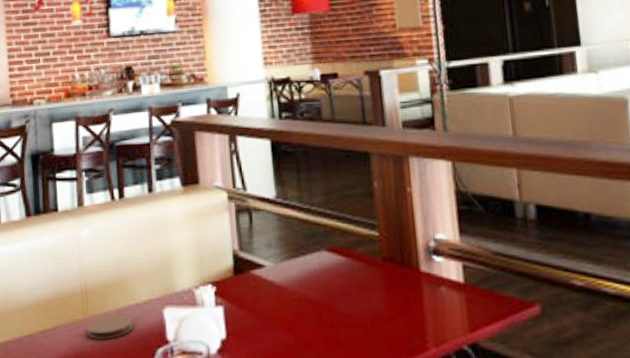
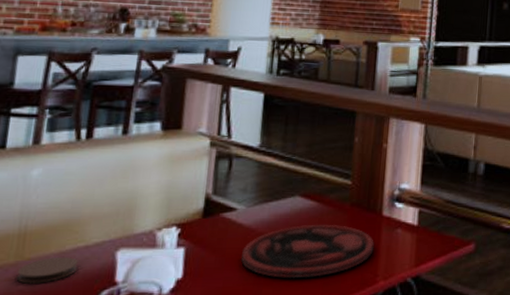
plate: none [278,281,417,342] -> present [241,224,374,279]

